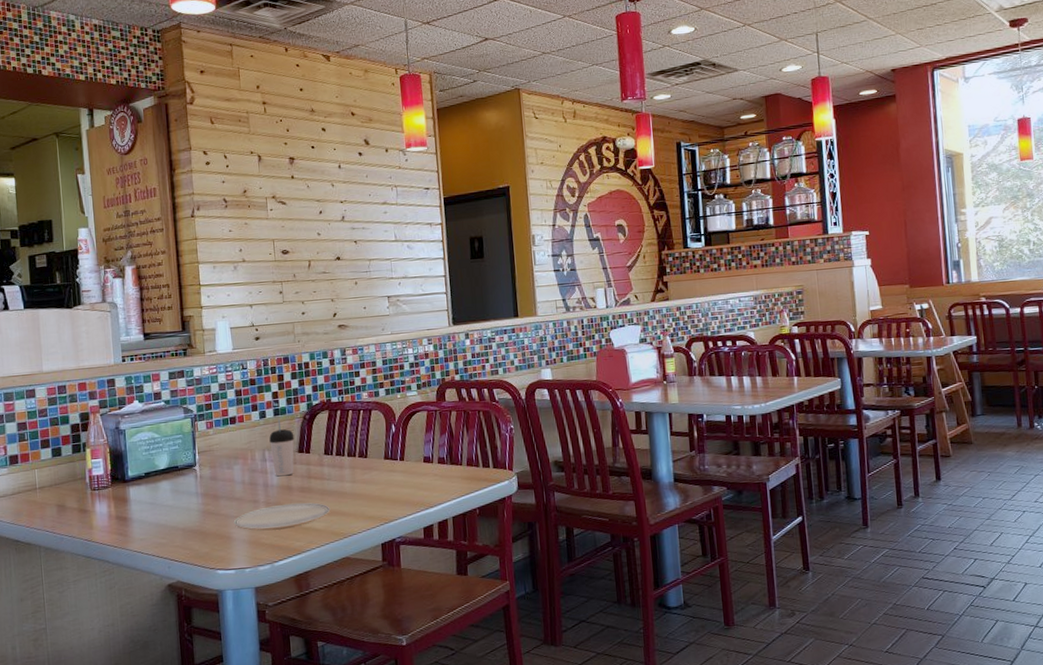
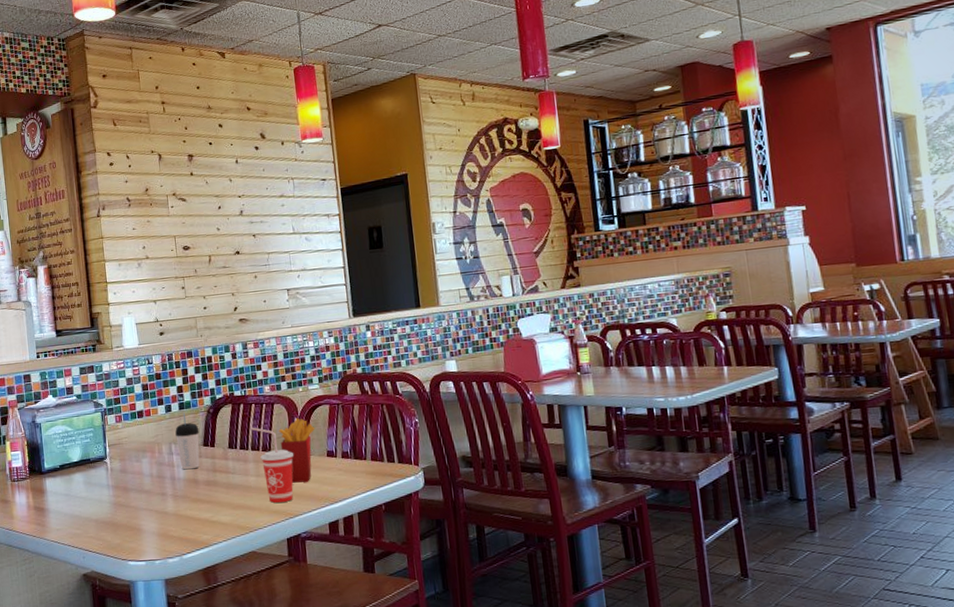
plate: present [233,502,331,531] -> none [143,495,236,524]
beverage cup: none [348,433,390,509] -> present [251,427,294,503]
french fries: none [376,424,413,489] -> present [279,418,316,483]

